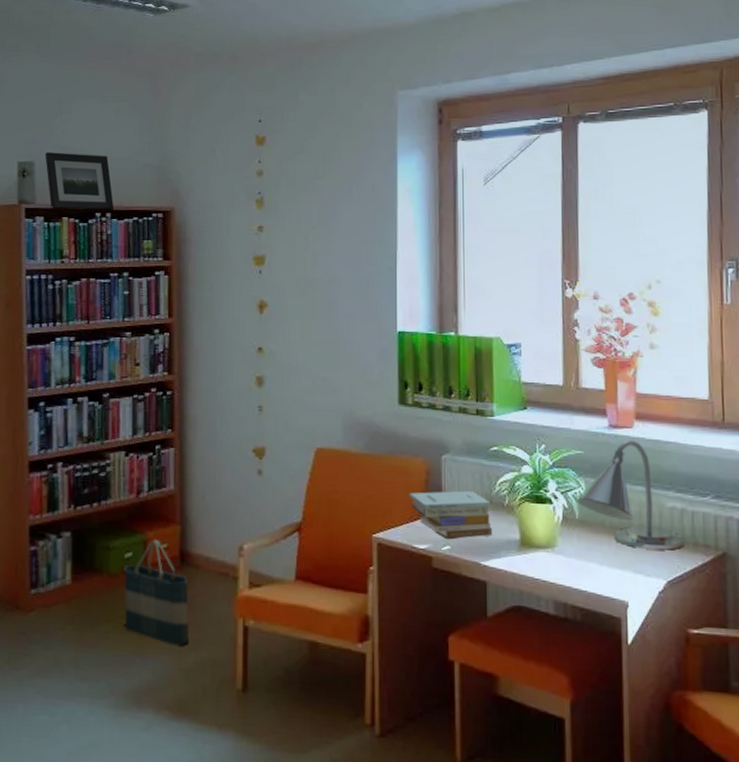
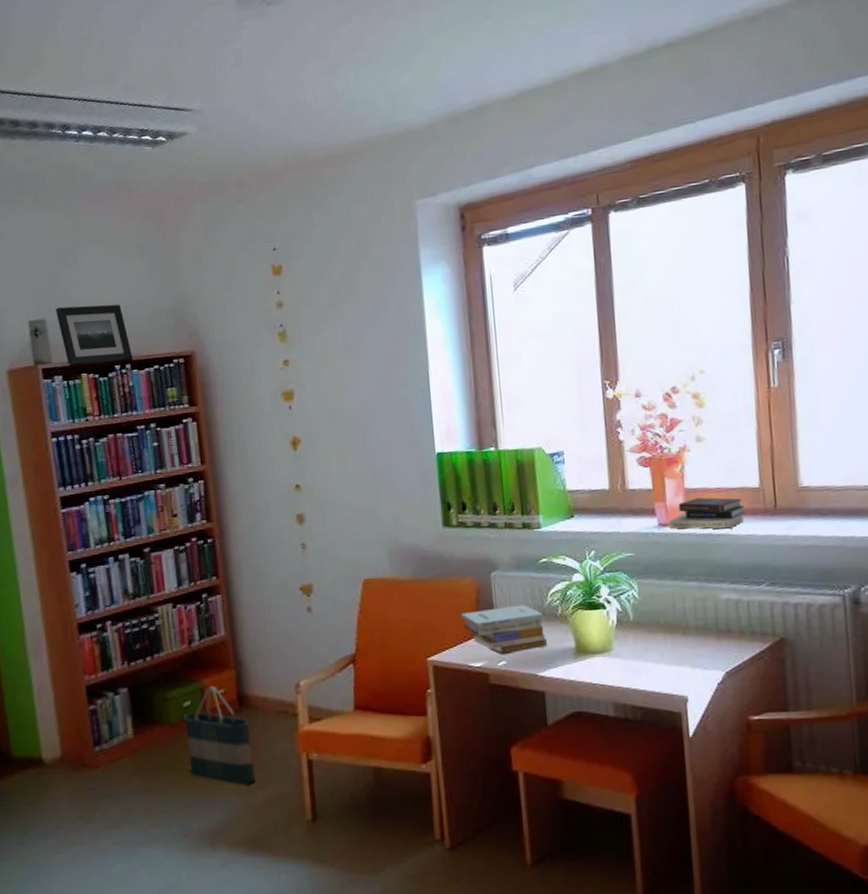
table lamp: present [576,440,684,550] -> none [629,536,741,643]
books: none [619,402,694,437] -> present [668,497,746,530]

